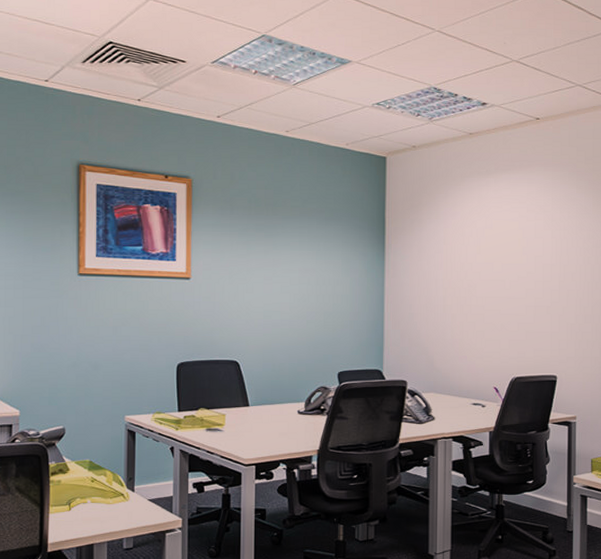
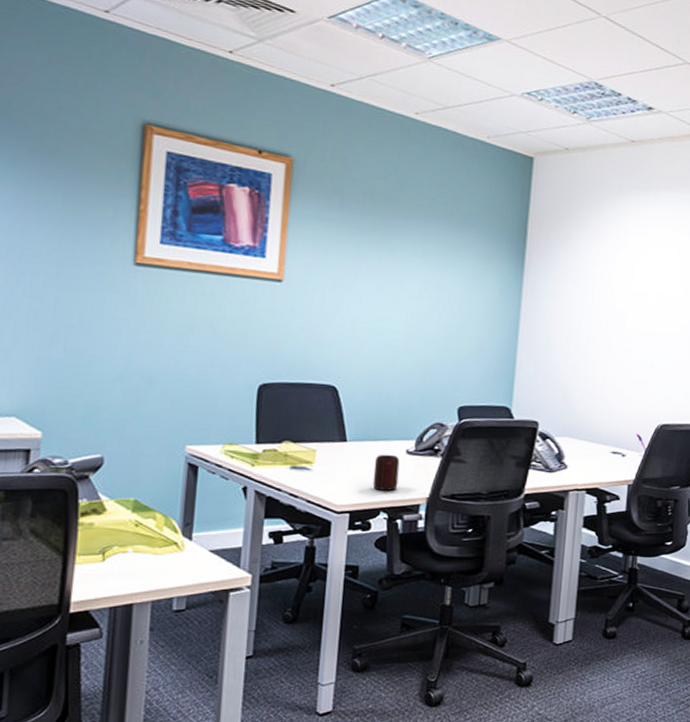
mug: none [272,415,293,445] -> present [372,454,400,491]

